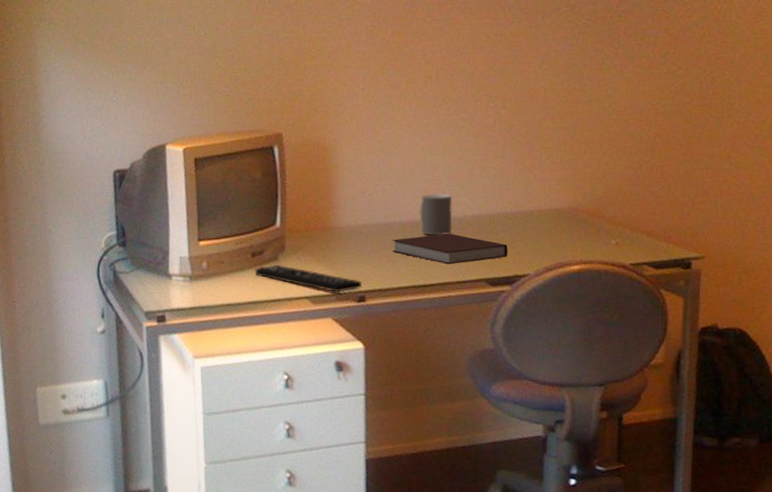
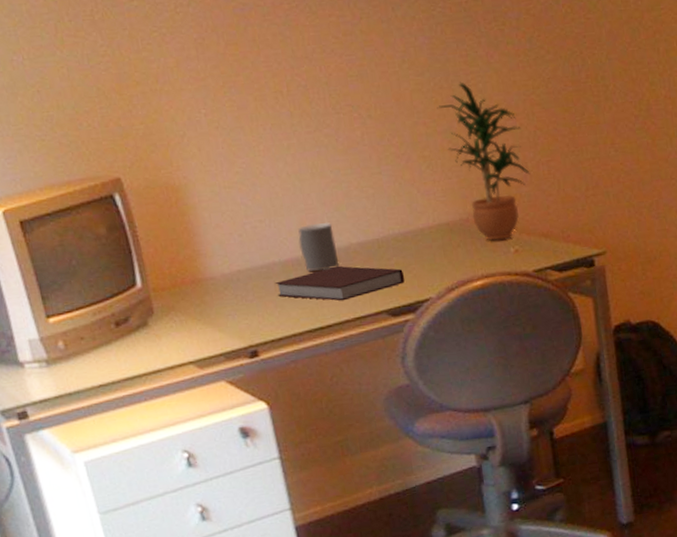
remote control: present [255,264,363,294] -> none [123,330,252,353]
potted plant: none [566,86,643,231] -> present [437,82,531,241]

